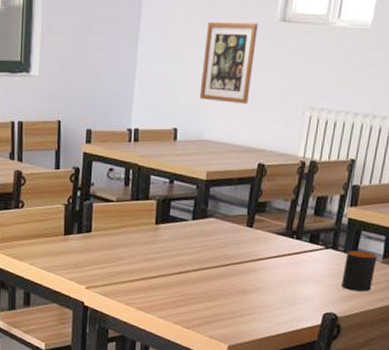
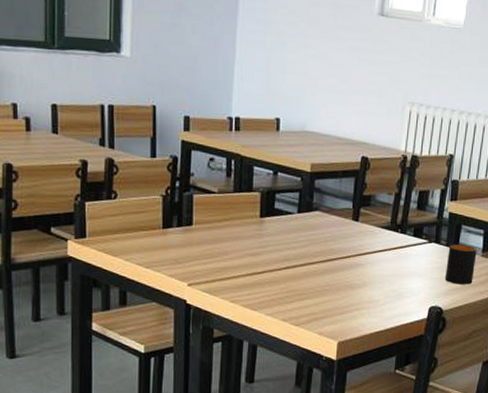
wall art: present [199,22,258,105] -> none [301,12,357,97]

